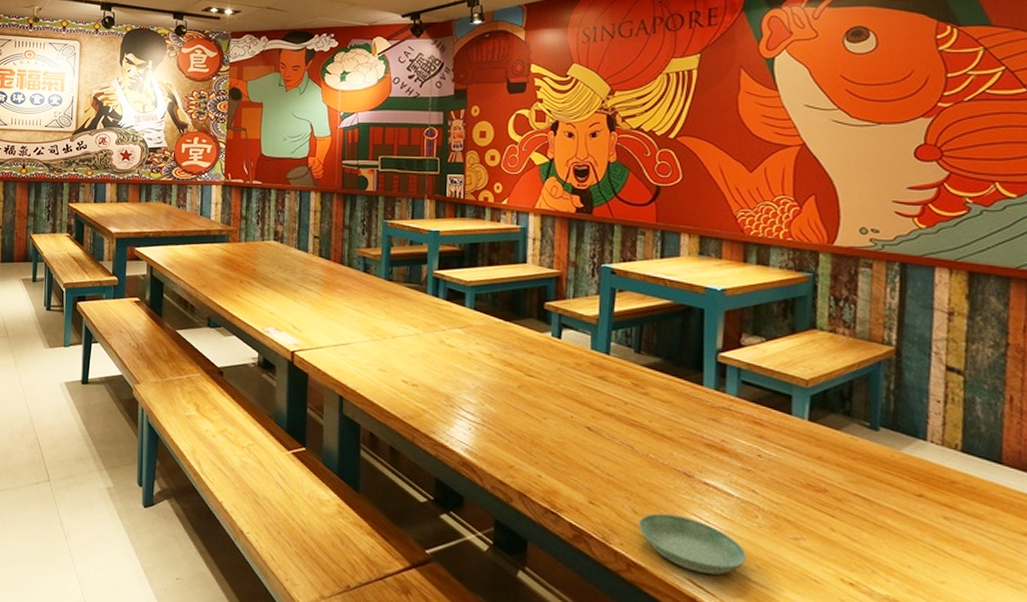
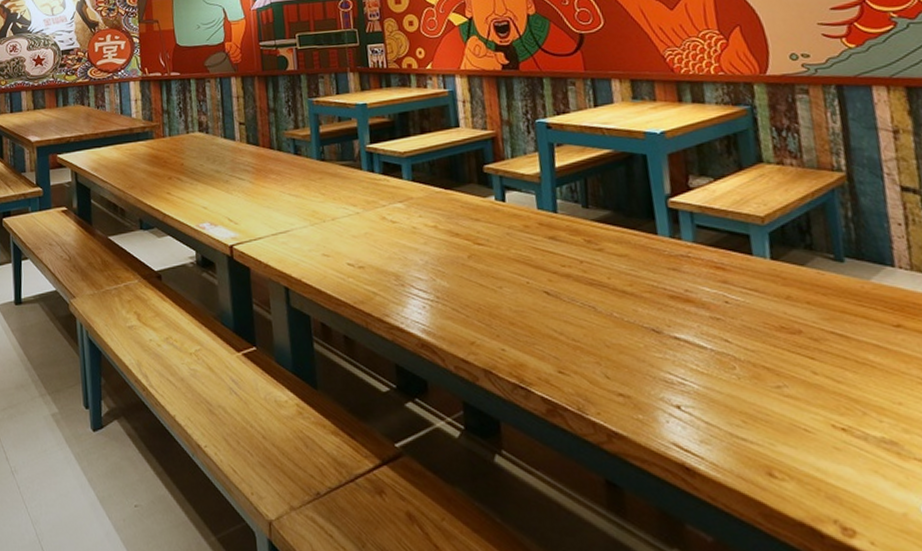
saucer: present [638,513,747,575] -> none [612,375,731,435]

